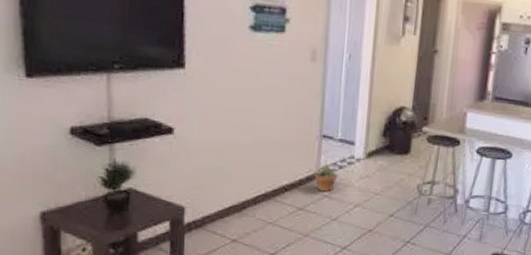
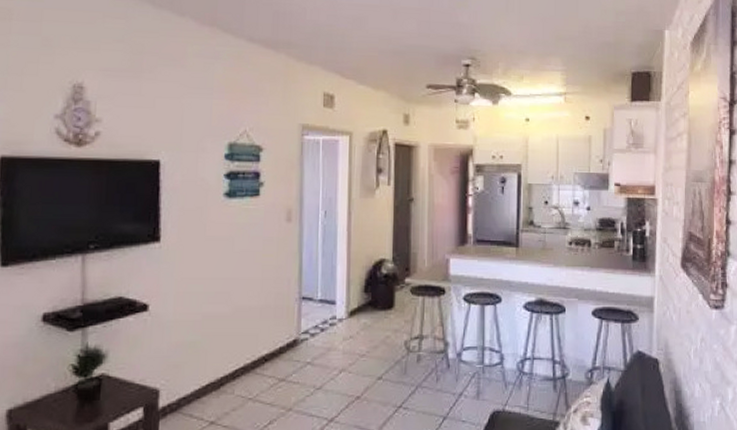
potted plant: present [310,160,341,191] -> none [291,324,323,357]

